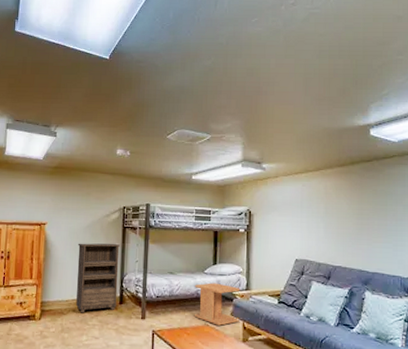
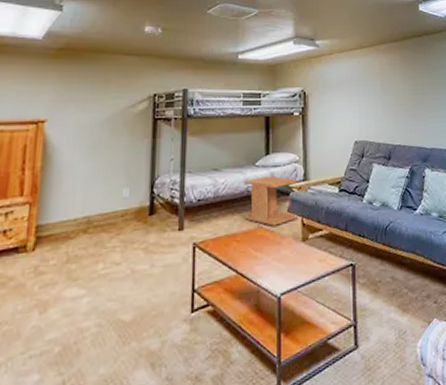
bookshelf: present [76,243,120,313] -> none [89,139,149,234]

